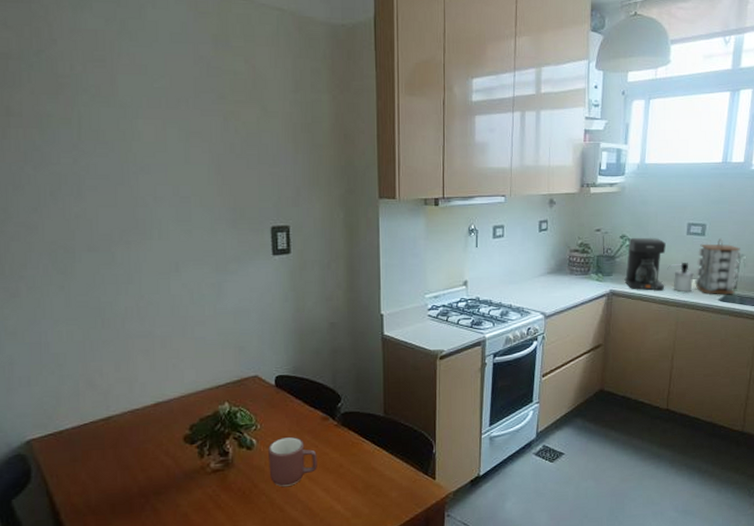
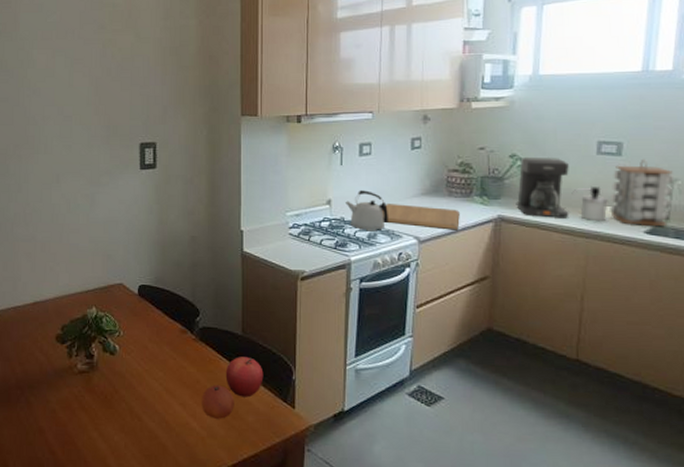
mug: present [268,436,317,487] -> none [129,345,175,397]
fruit: none [345,466,378,499] -> present [202,385,234,419]
fruit: none [368,437,406,475] -> present [225,357,264,398]
kettle: none [481,271,519,310] -> present [346,190,388,232]
chopping board: none [512,282,579,305] -> present [381,202,460,230]

